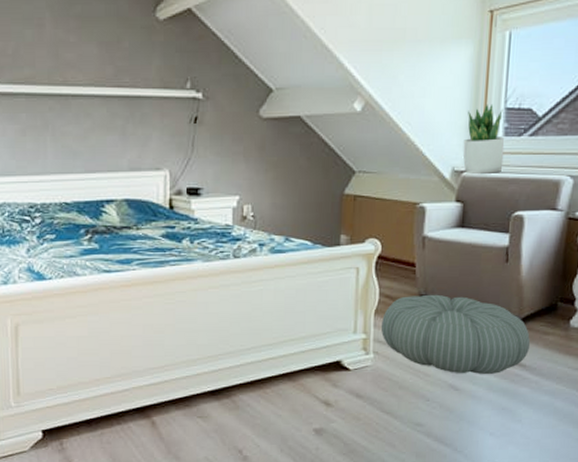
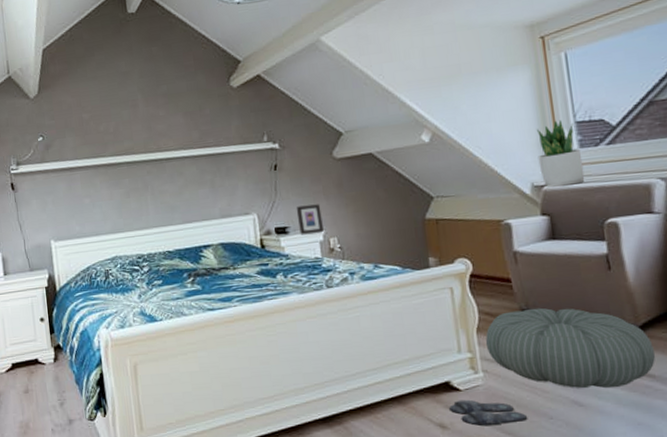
picture frame: none [213,166,239,199] -> present [297,204,324,235]
slippers: none [336,379,407,405] -> present [449,399,528,426]

